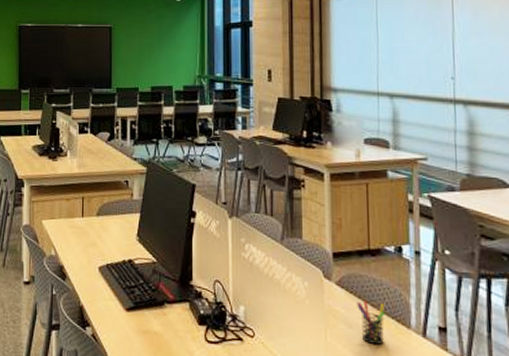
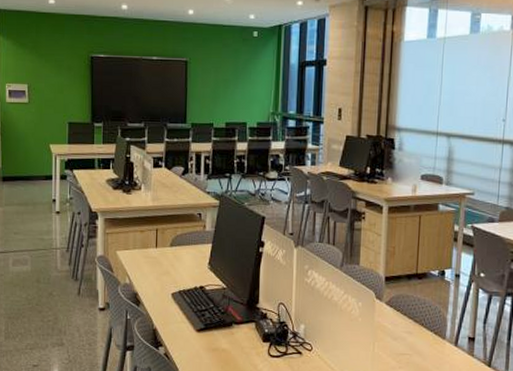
pen holder: present [355,301,386,345] -> none [401,317,426,353]

